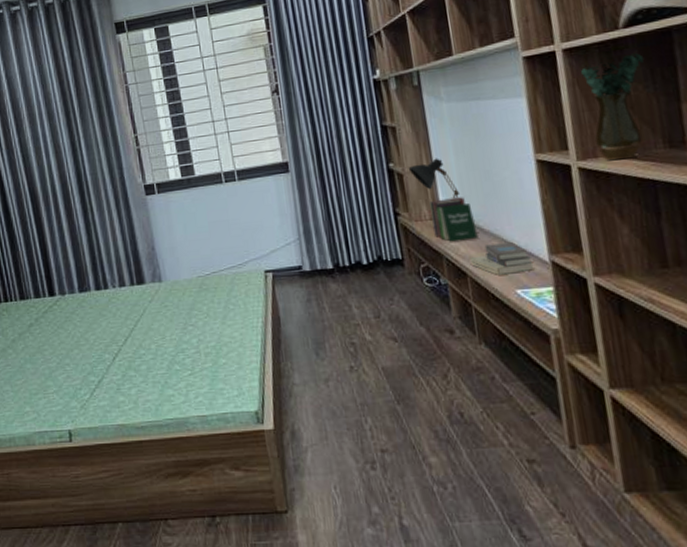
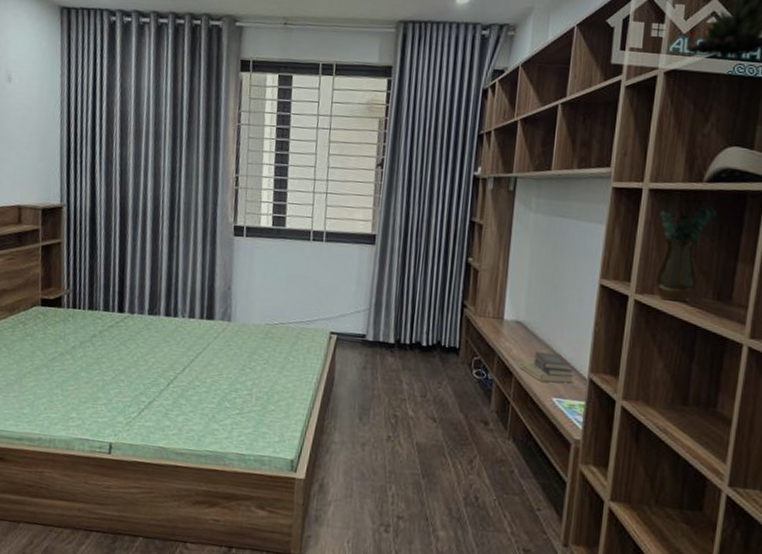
desk lamp: present [408,158,461,199] -> none [484,262,526,304]
books: present [430,197,478,242] -> none [493,301,533,345]

